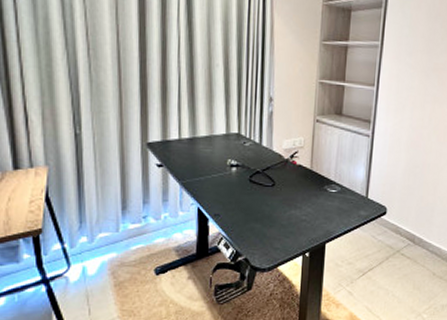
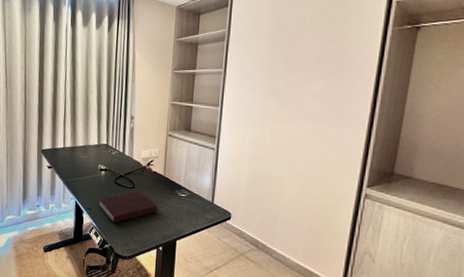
notebook: none [228,190,304,230] -> present [98,191,158,223]

